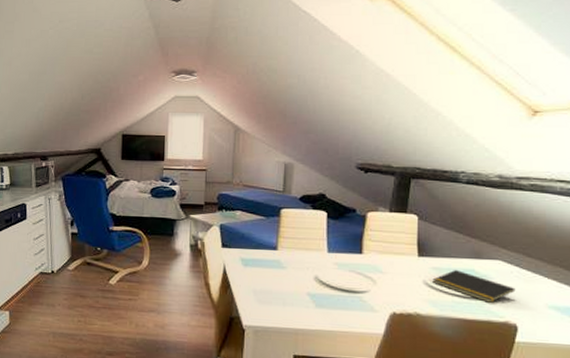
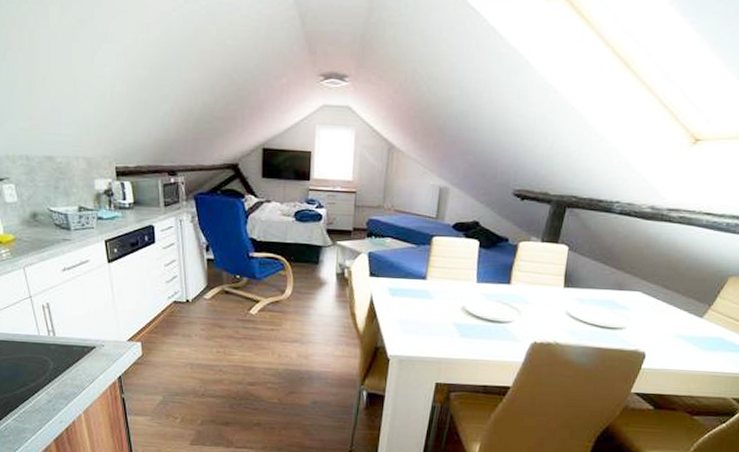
notepad: present [432,270,516,303] -> none [574,301,650,332]

